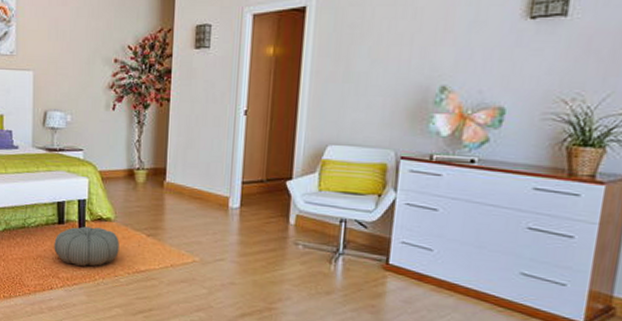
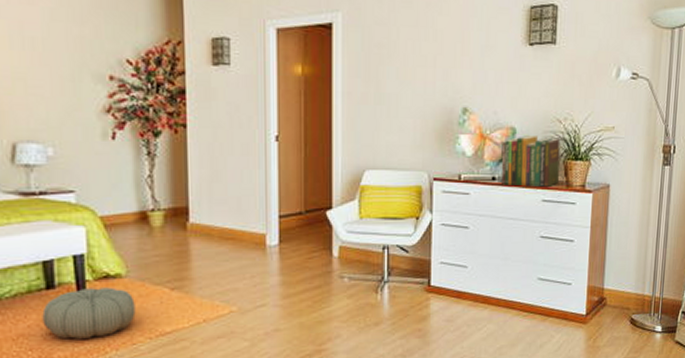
books: none [482,117,565,176] -> present [501,135,561,188]

